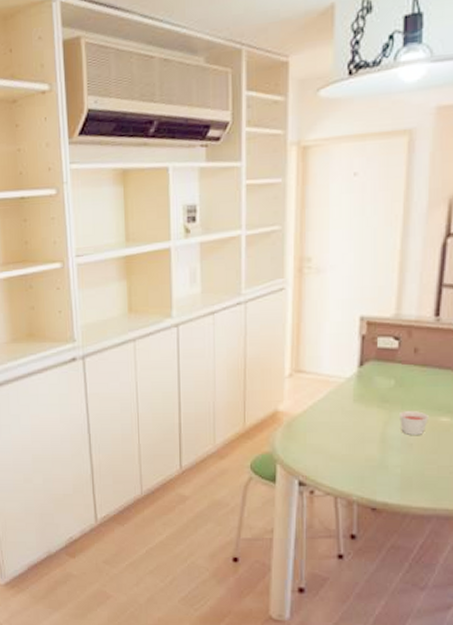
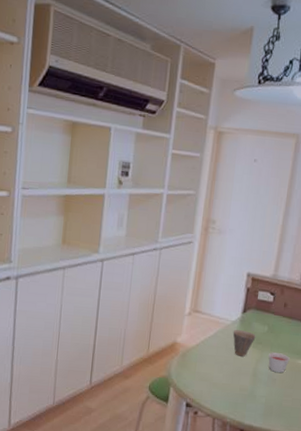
cup: none [349,387,380,420] -> present [233,329,256,357]

